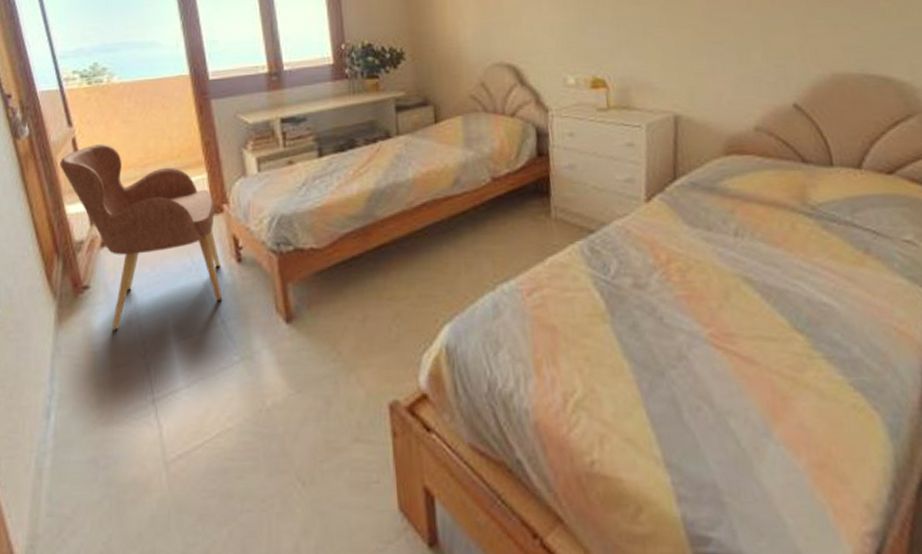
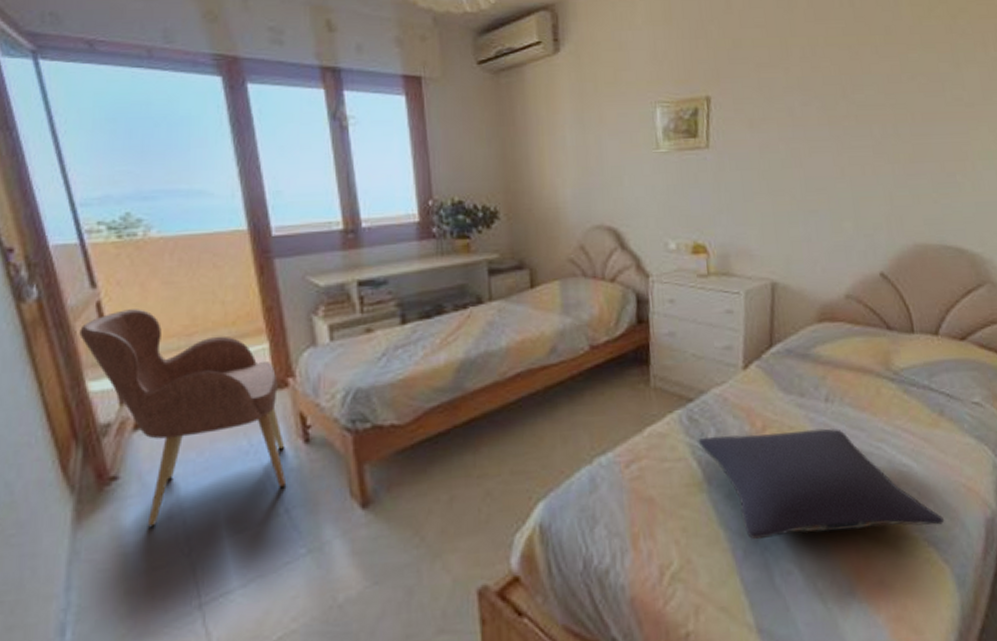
pillow: none [600,263,874,374] -> present [698,428,945,540]

